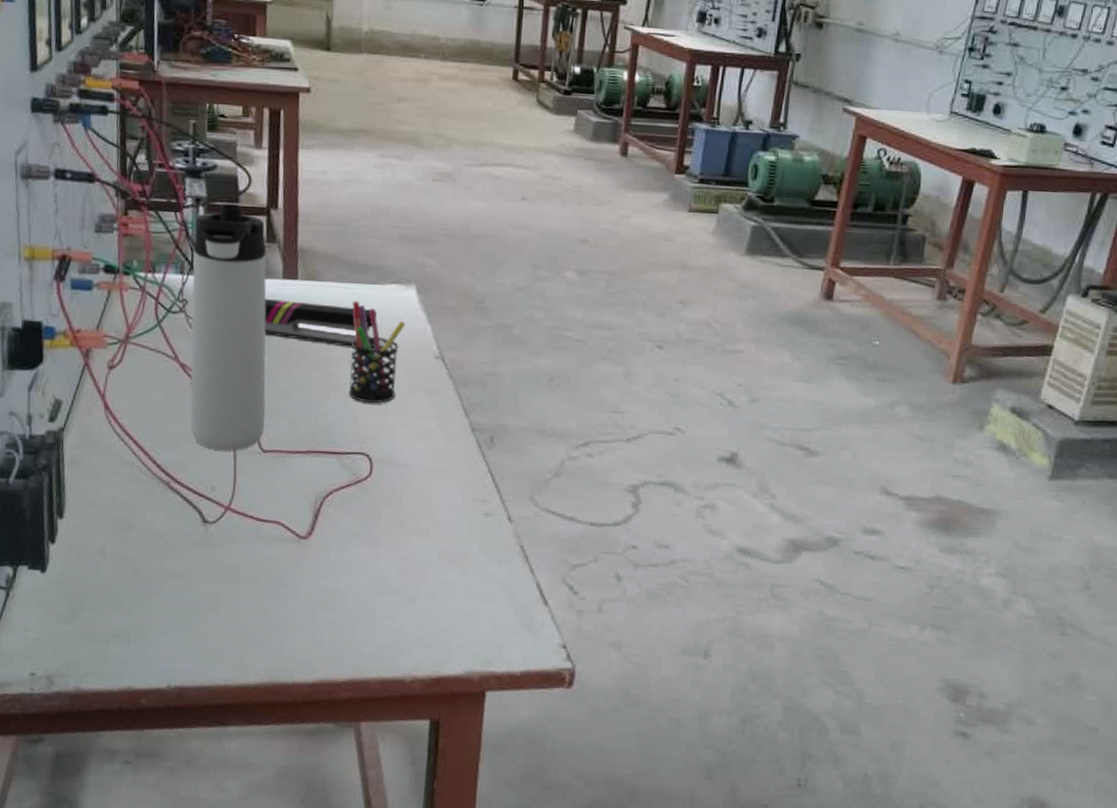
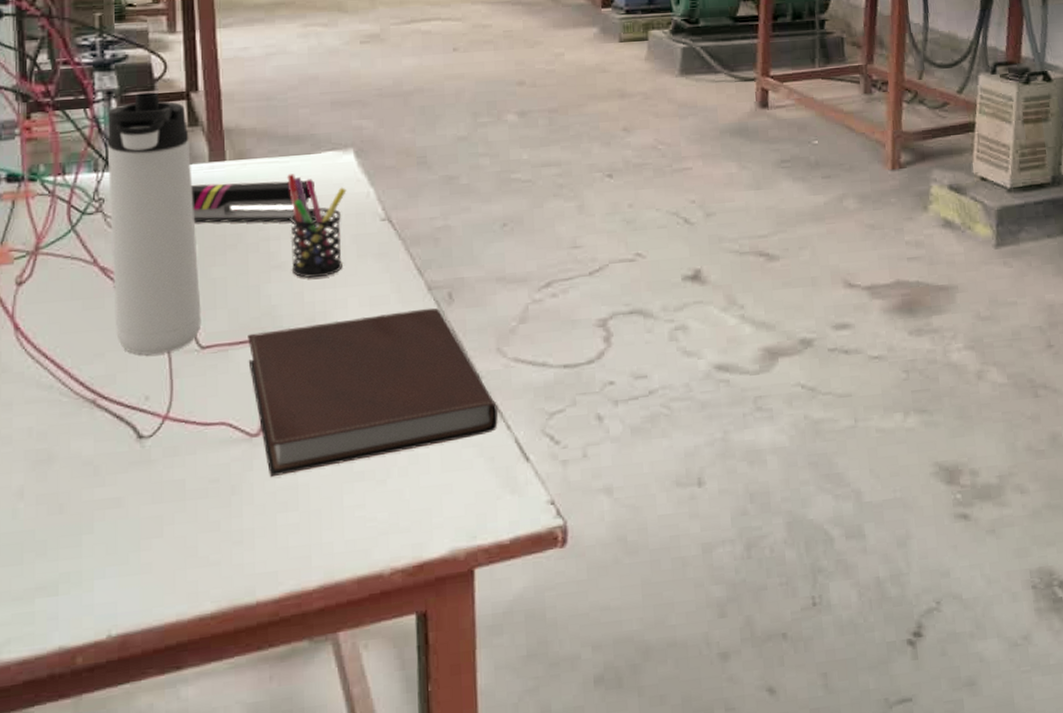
notebook: none [303,445,524,578] -> present [248,307,498,478]

